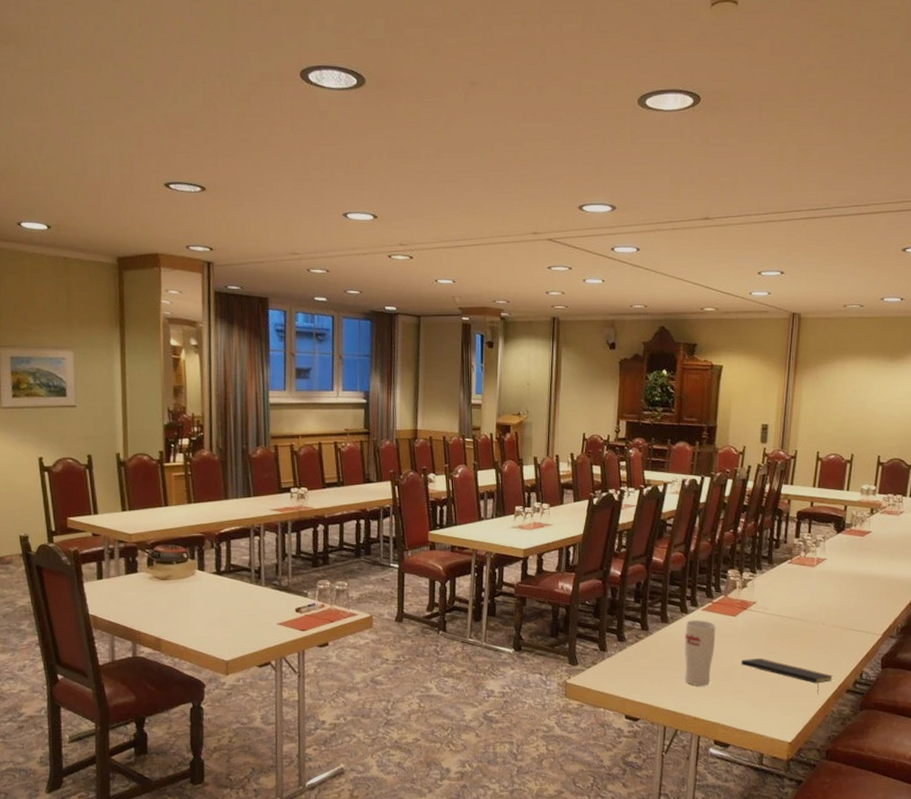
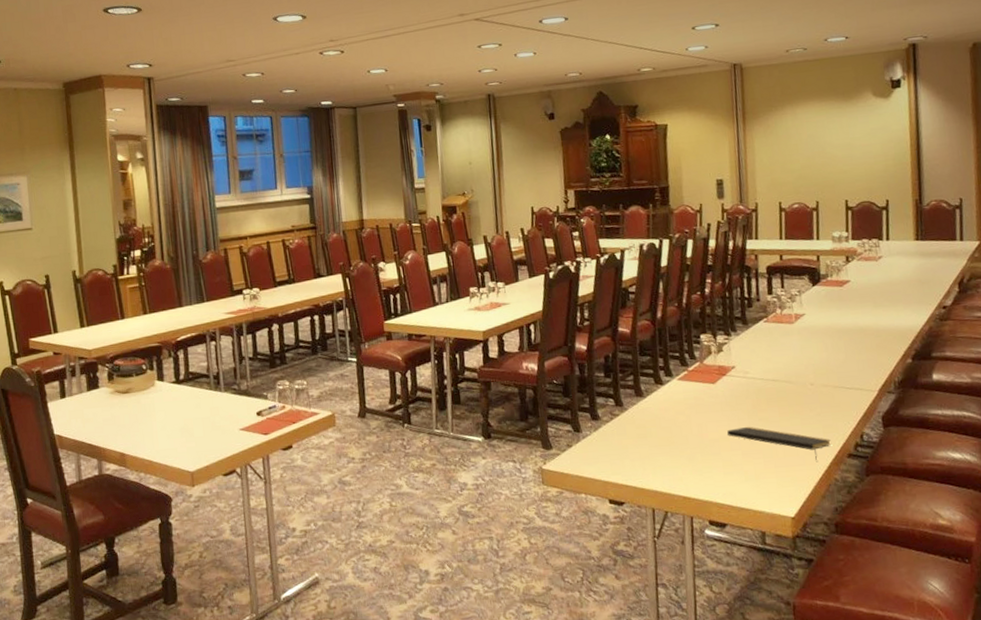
cup: present [685,620,716,686] -> none [662,390,697,463]

